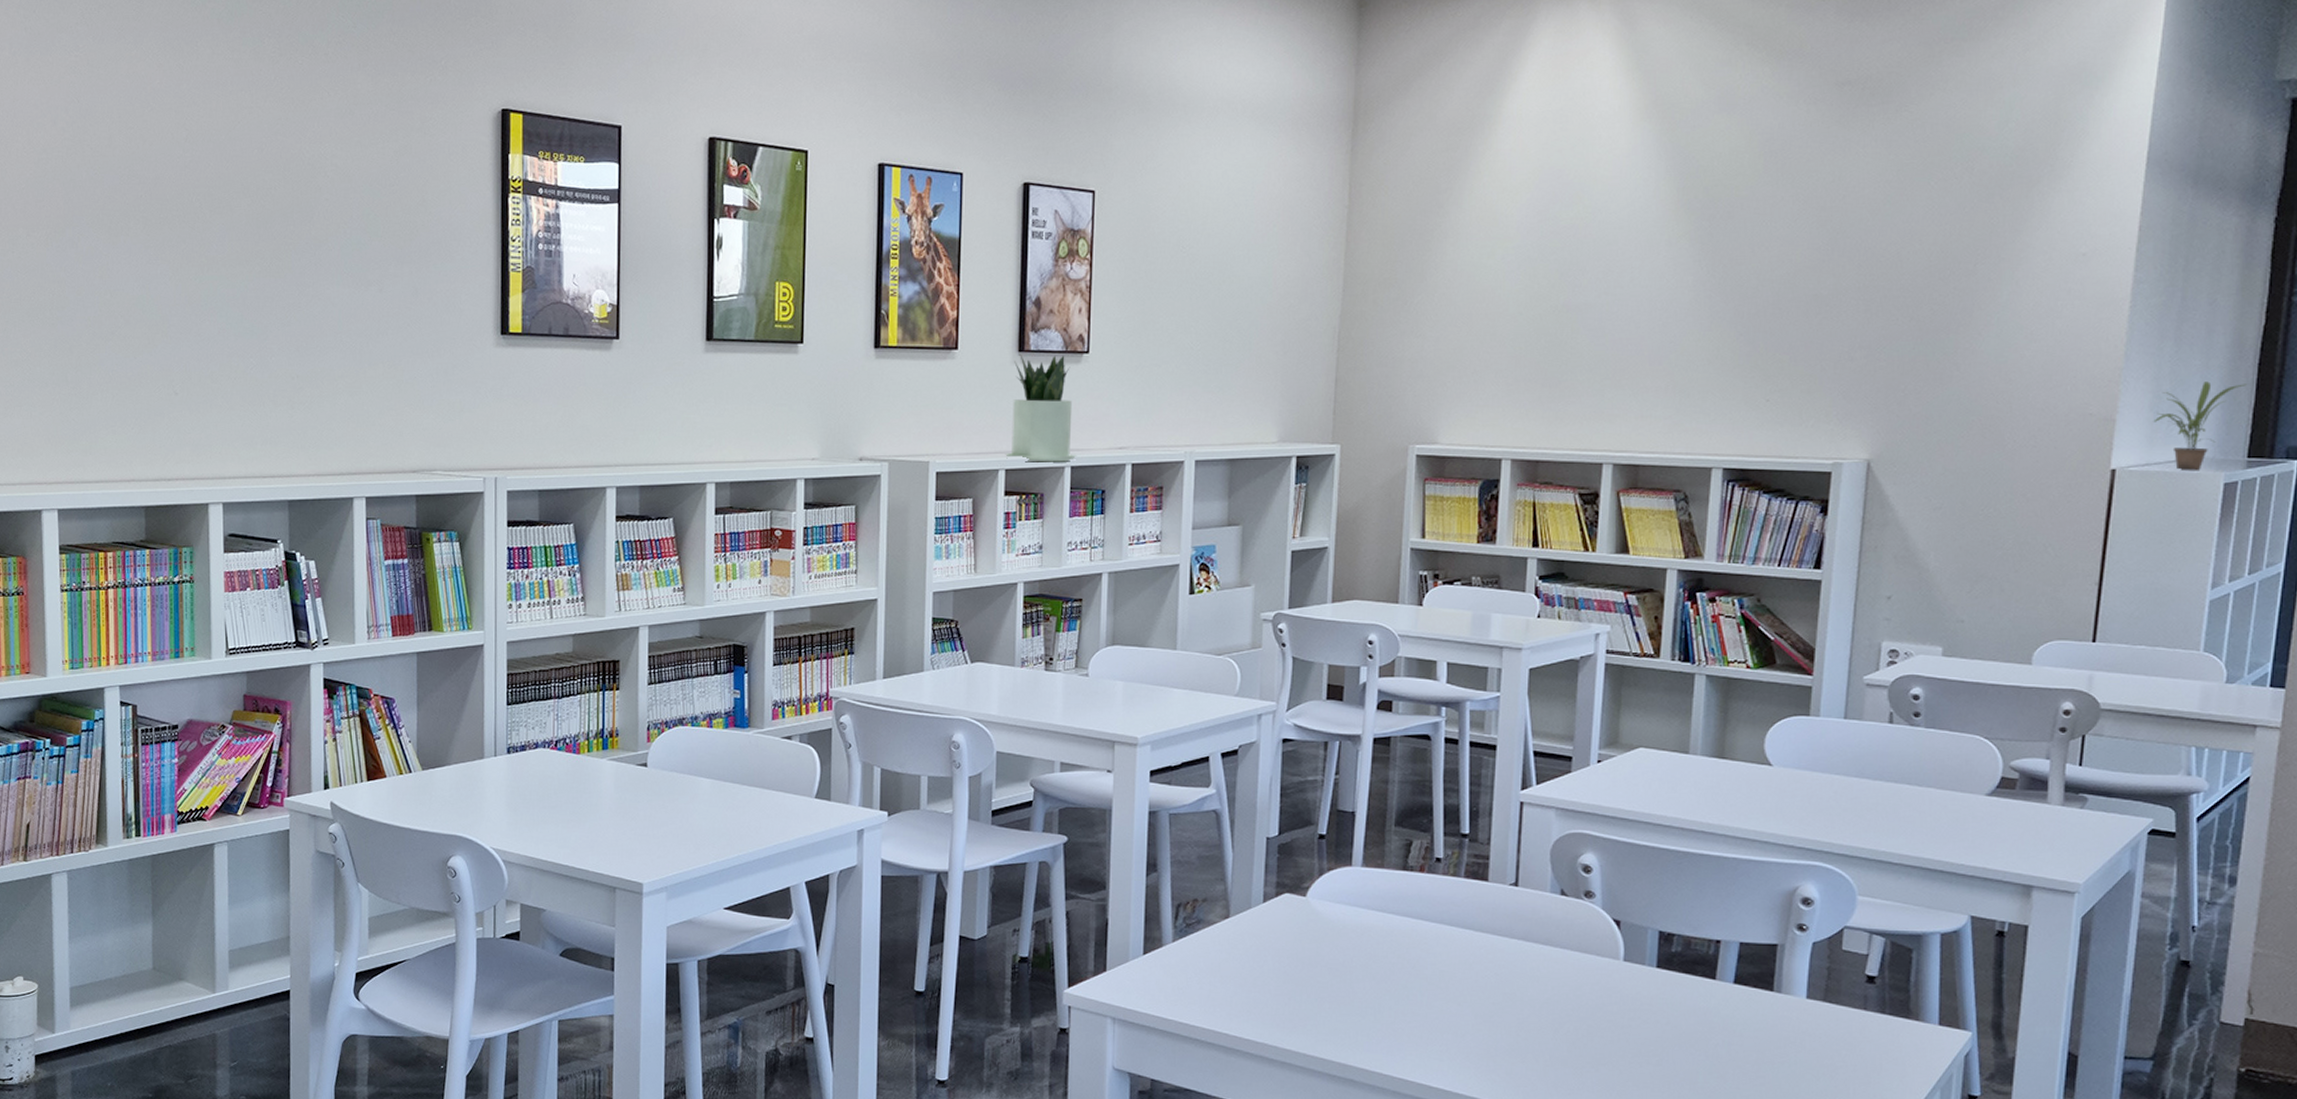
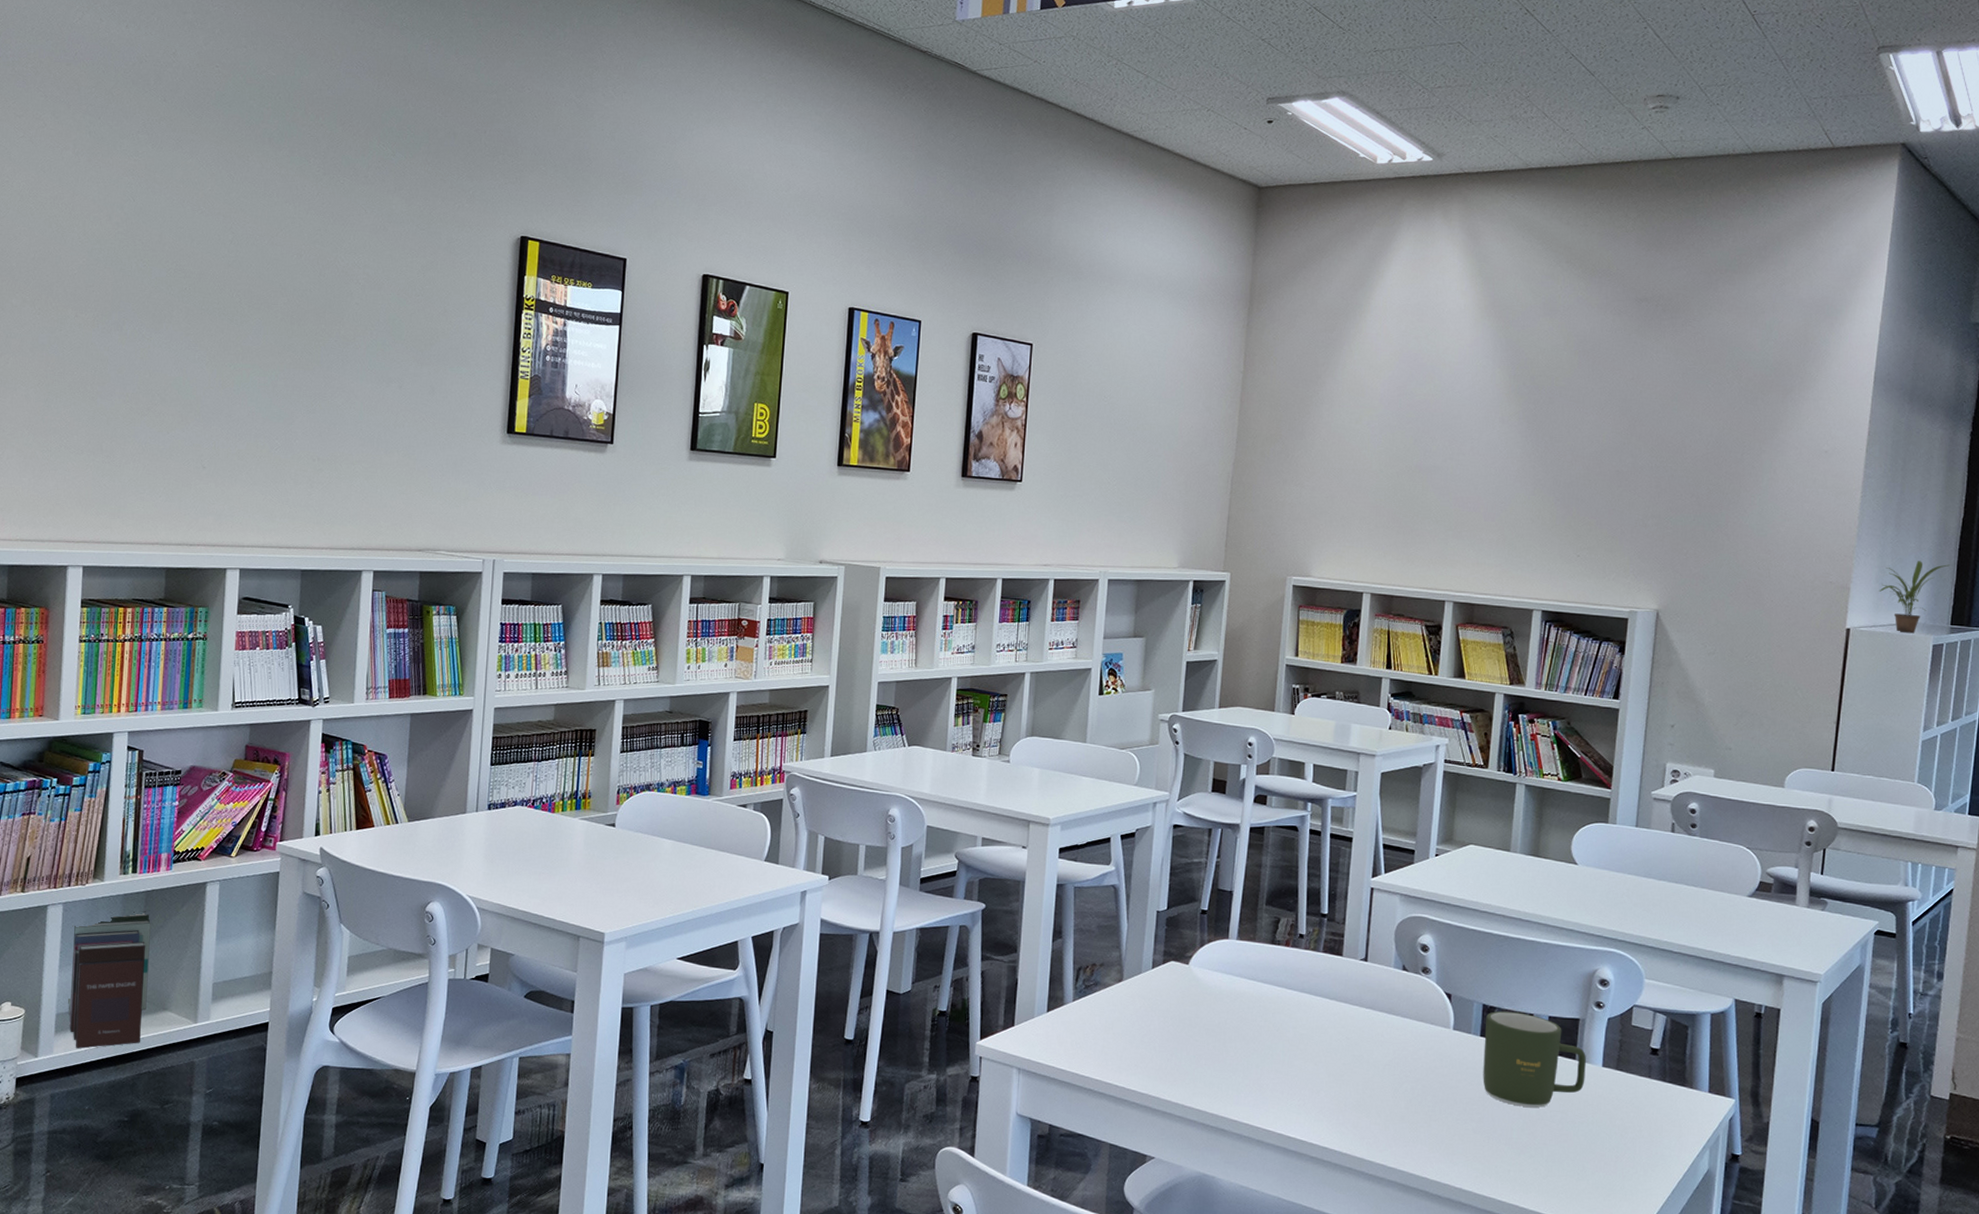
books: none [79,876,162,1023] -> present [67,911,151,1049]
planter: present [1005,354,1077,462] -> none [946,479,1008,575]
mug: none [1660,937,1786,1047] -> present [1483,1011,1586,1107]

